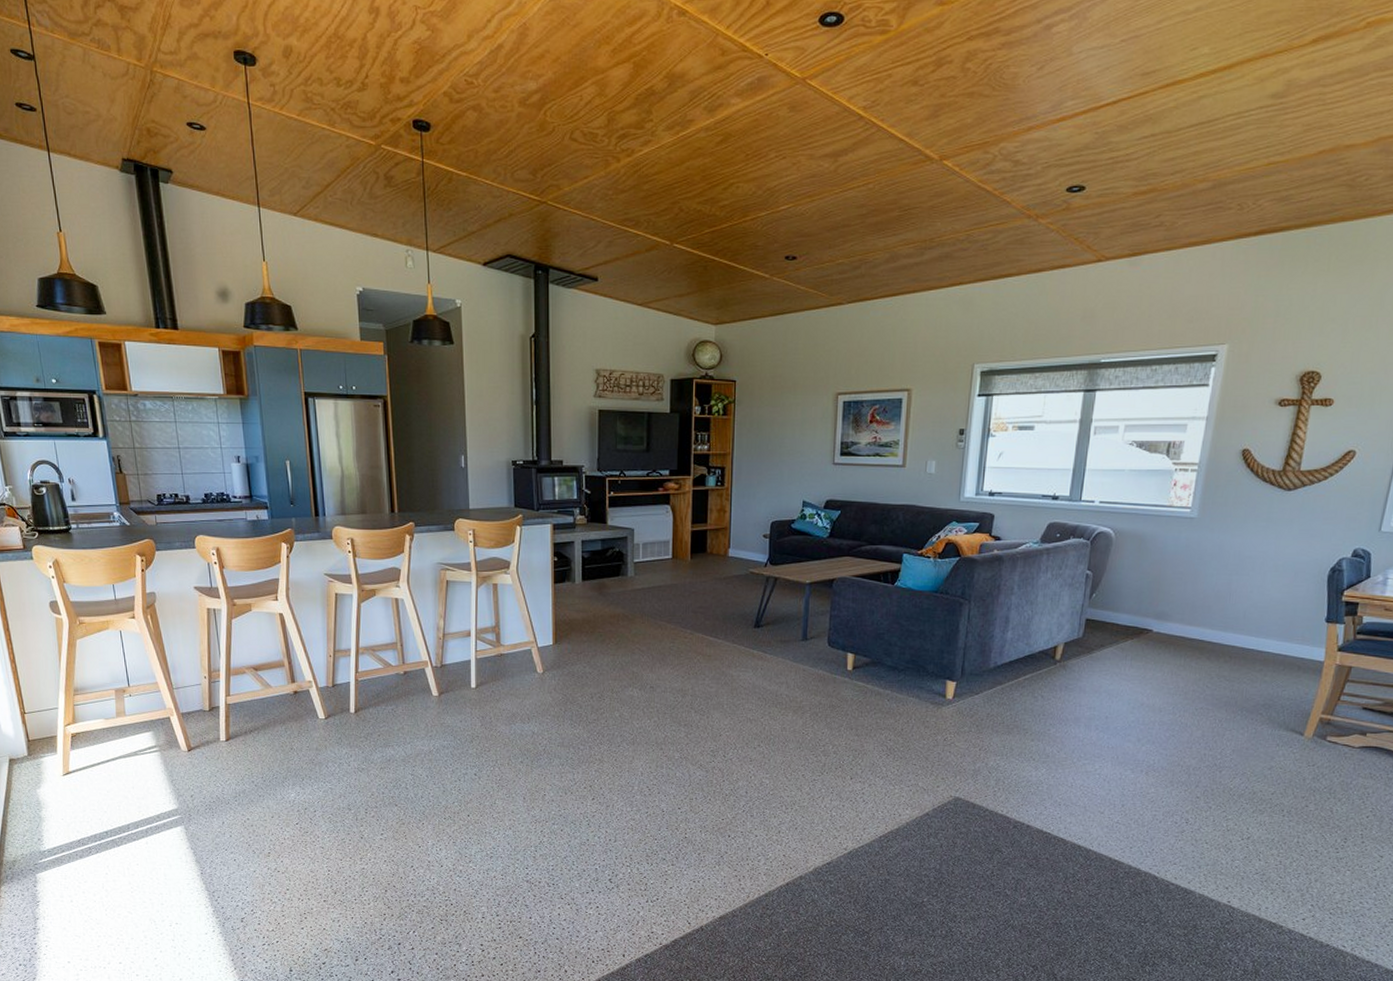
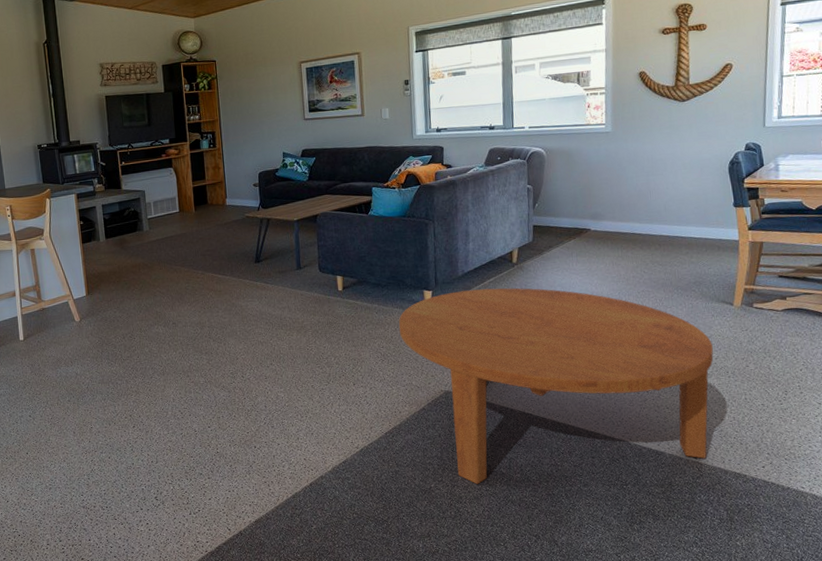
coffee table: none [911,685,1271,904] -> present [398,288,714,484]

